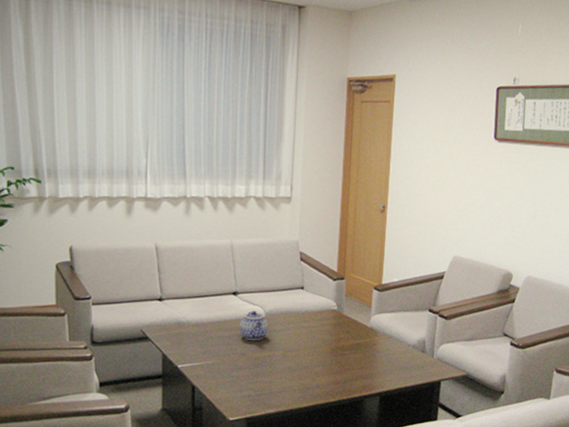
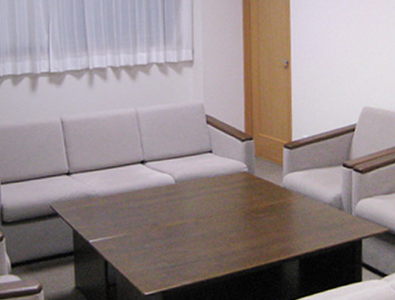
teapot: present [239,310,269,340] -> none [149,178,180,209]

